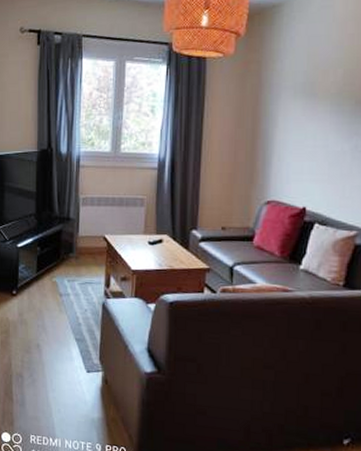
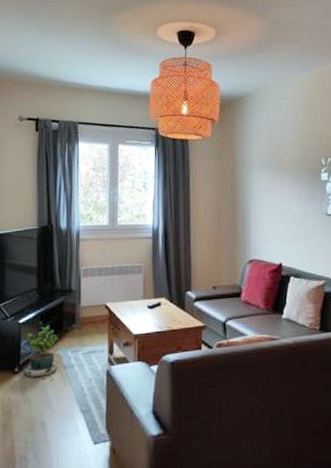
potted plant: none [21,251,55,306] -> present [24,325,59,380]

